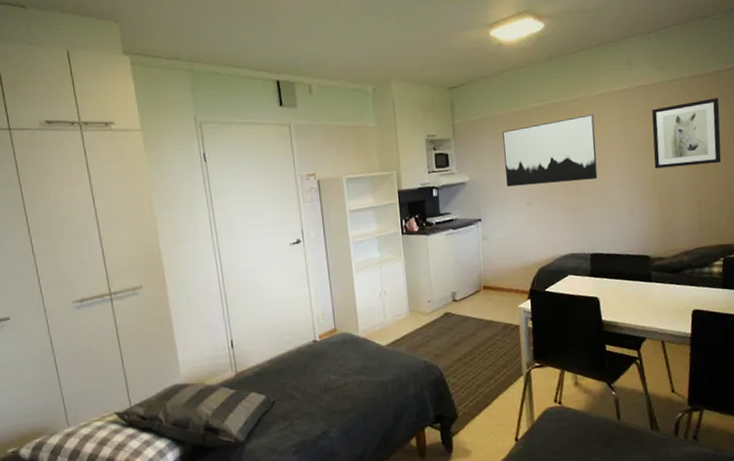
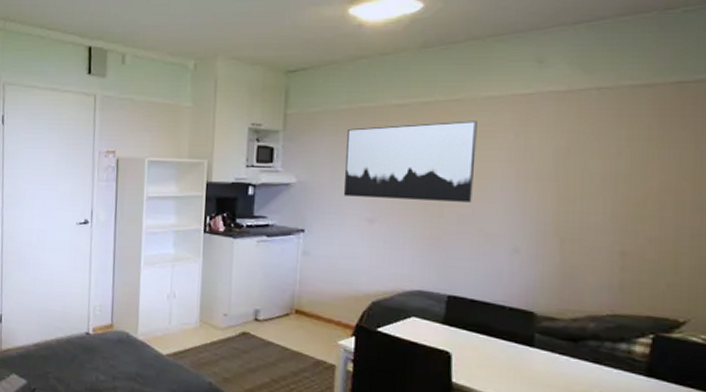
wall art: present [651,98,722,169] -> none [560,117,677,206]

